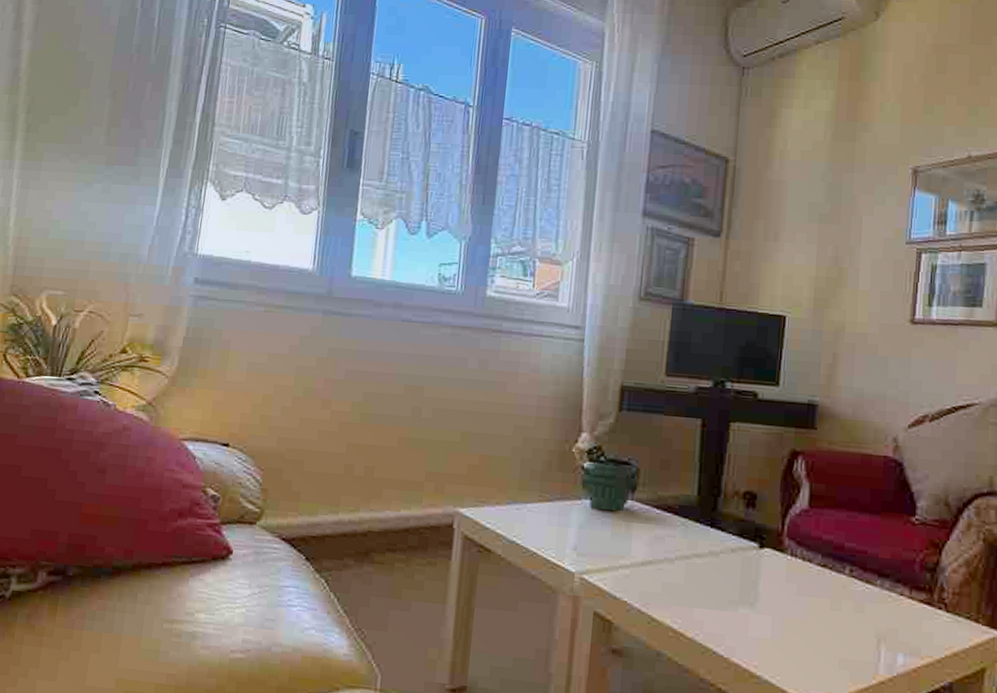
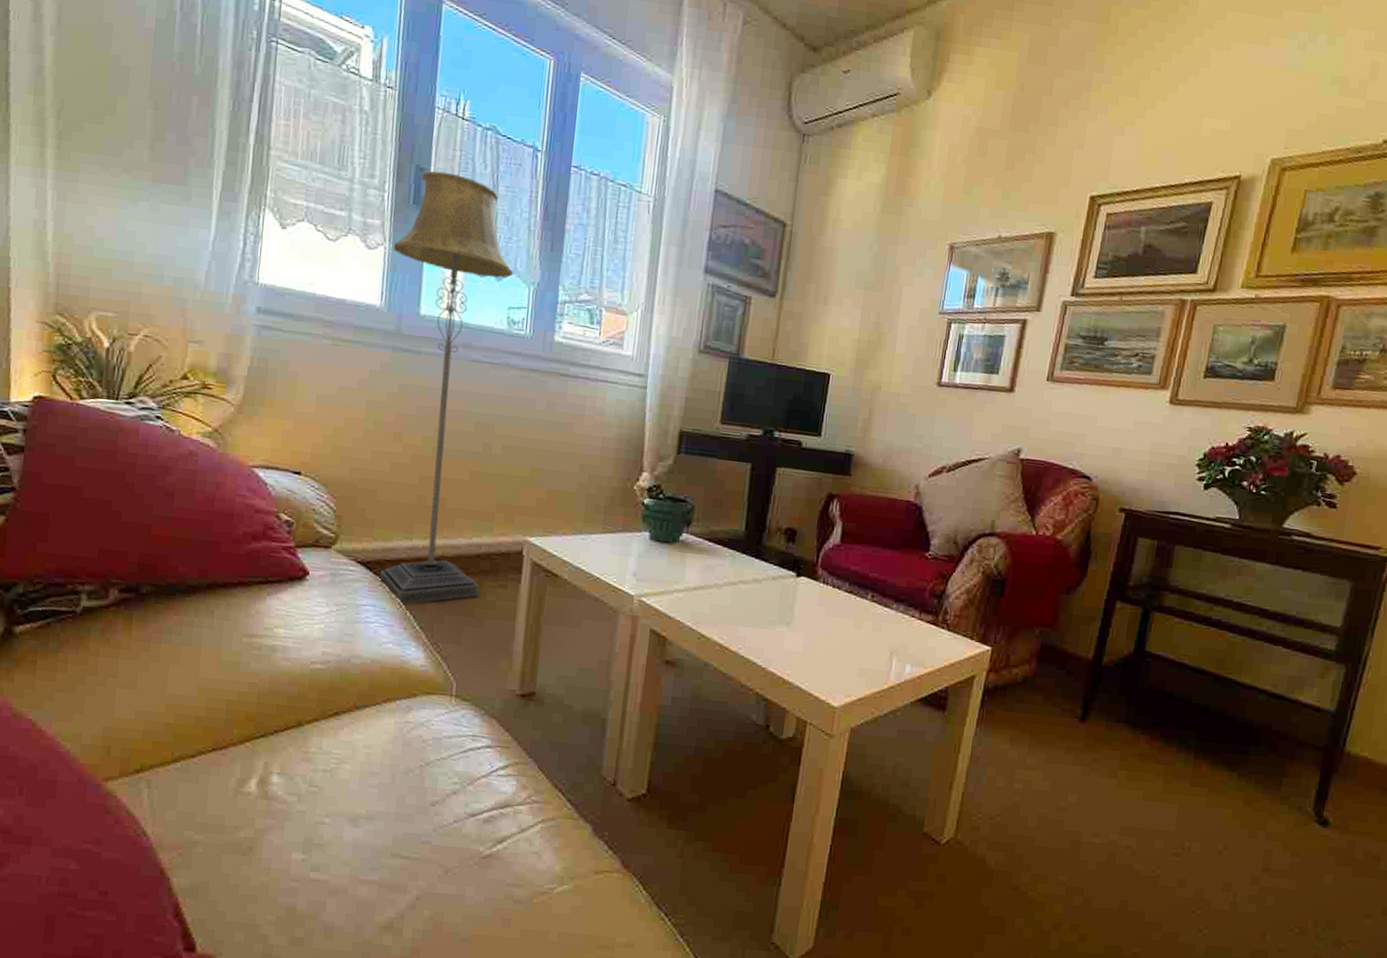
floor lamp: none [304,134,444,586] -> present [380,170,513,605]

